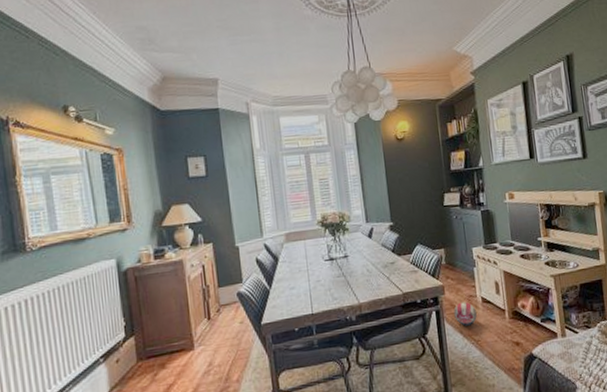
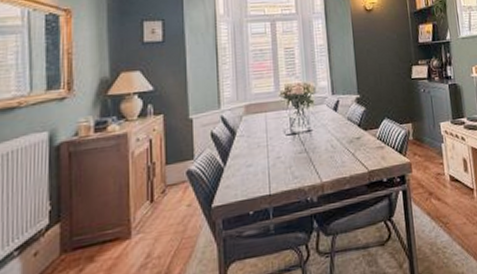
ball: present [454,301,477,326] -> none [421,180,445,207]

